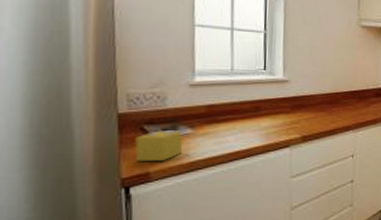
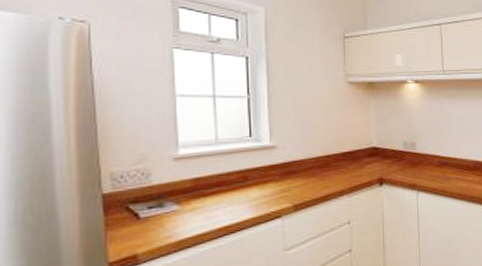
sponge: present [135,130,182,161] -> none [121,208,169,243]

